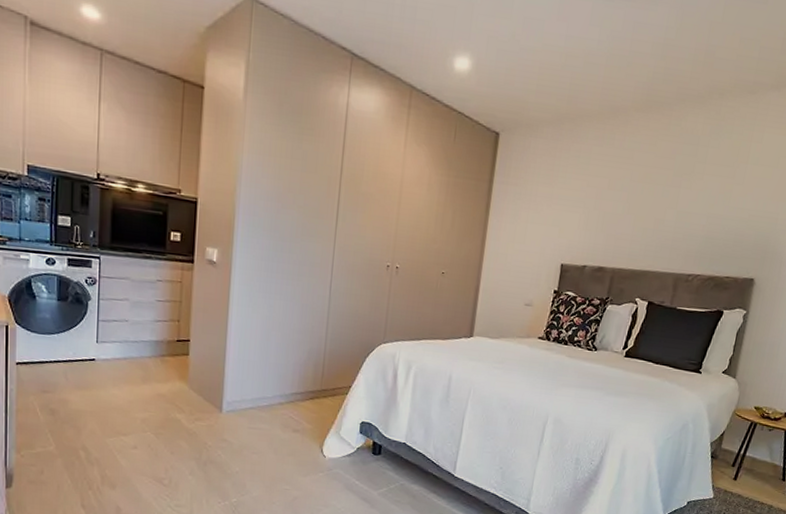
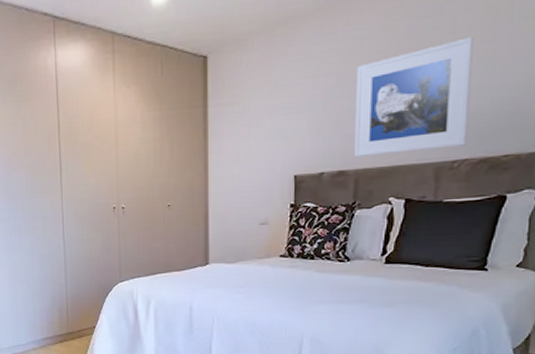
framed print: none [613,169,718,263] -> present [354,37,474,157]

